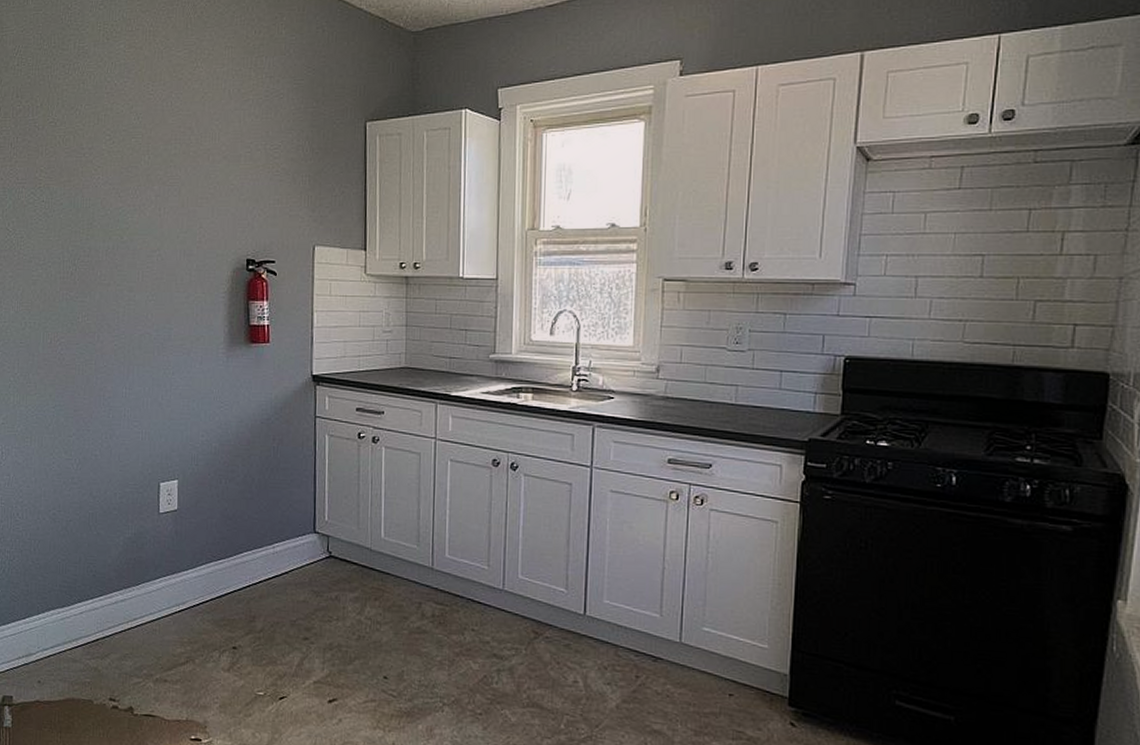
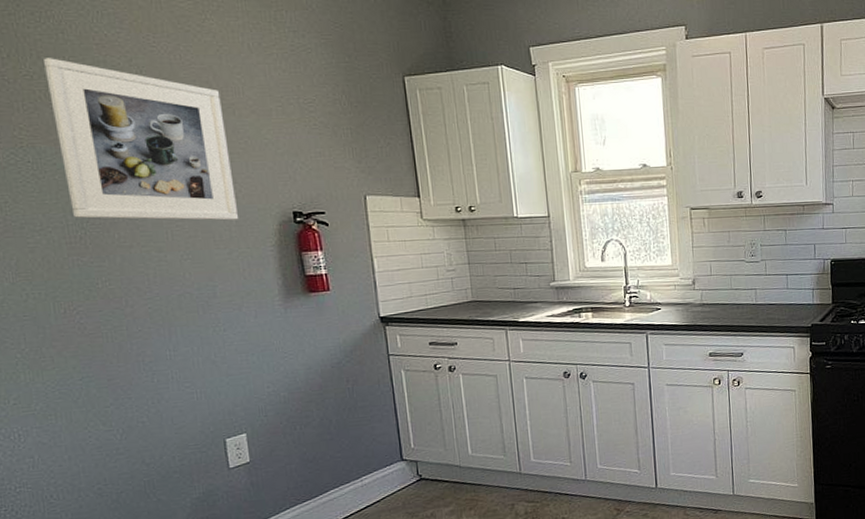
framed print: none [66,106,200,264] -> present [44,58,239,221]

